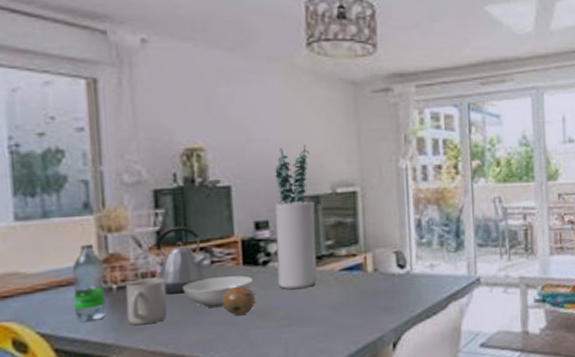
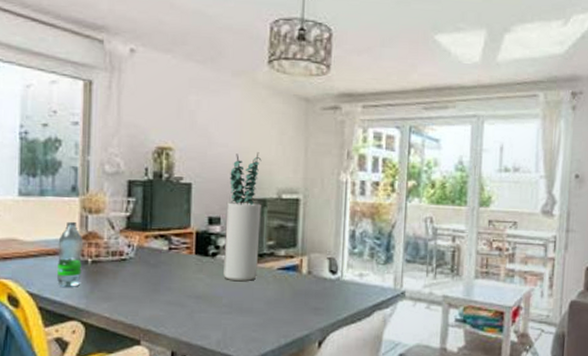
mug: present [125,277,167,326] -> none [97,256,131,296]
kettle: present [155,226,210,294] -> none [124,214,169,273]
bowl: present [183,275,254,308] -> none [144,262,203,290]
fruit: present [222,286,255,316] -> none [175,272,203,299]

